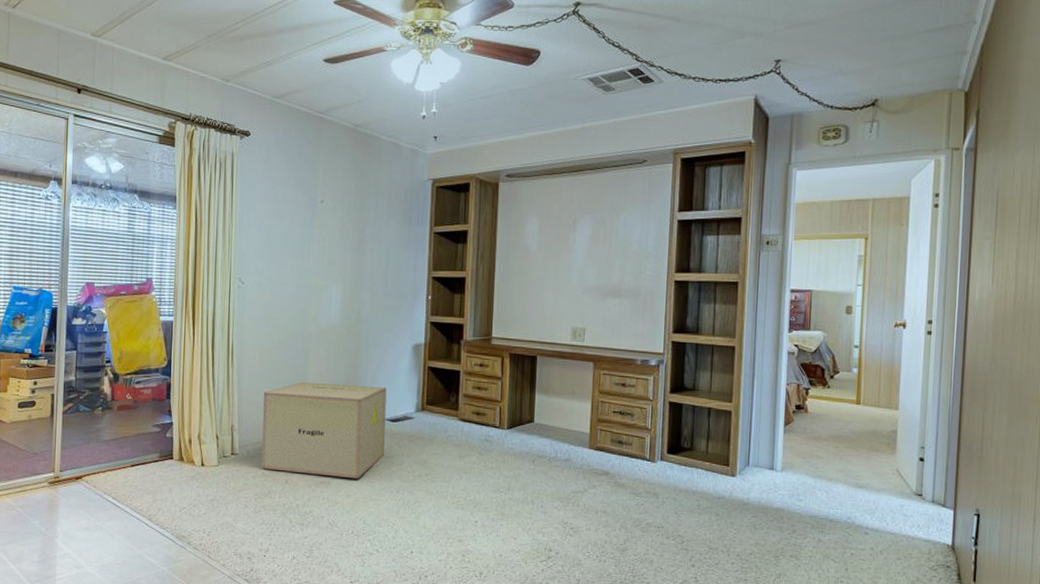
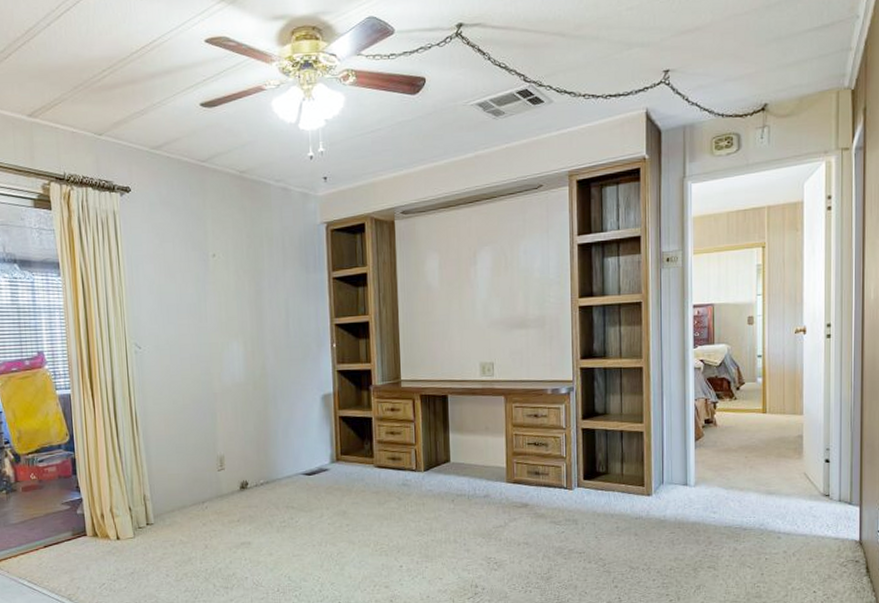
cardboard box: present [261,382,387,479] -> none [173,441,303,537]

